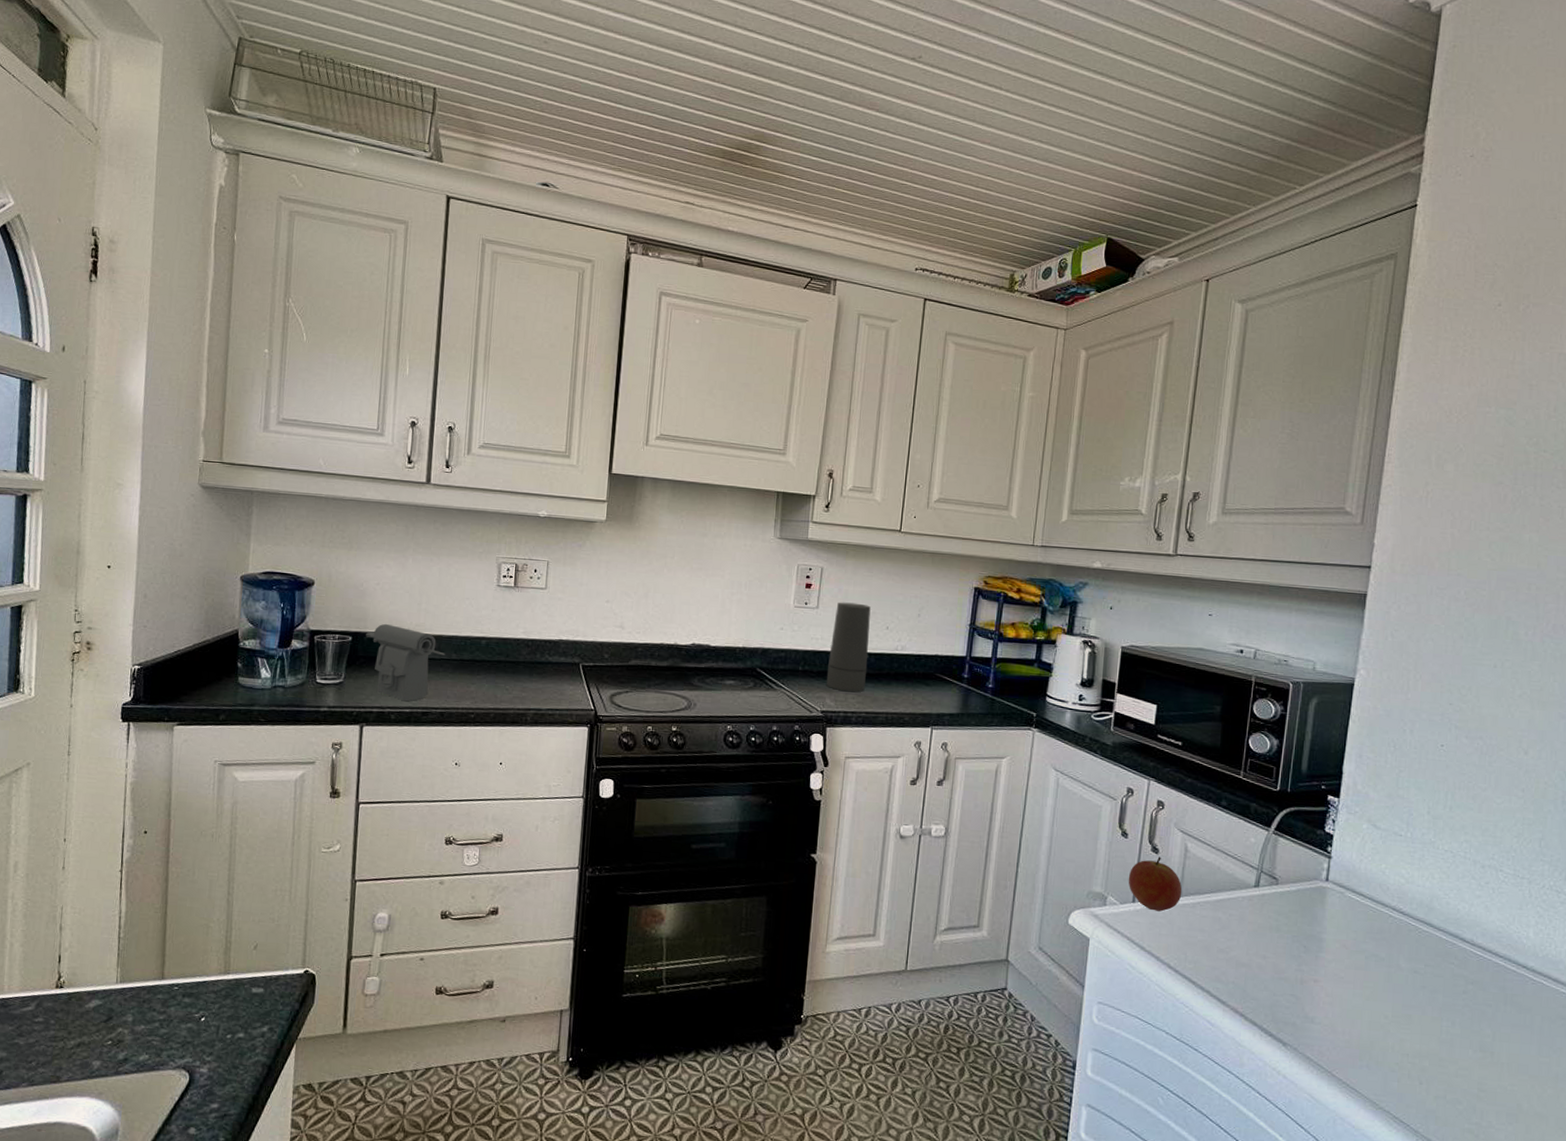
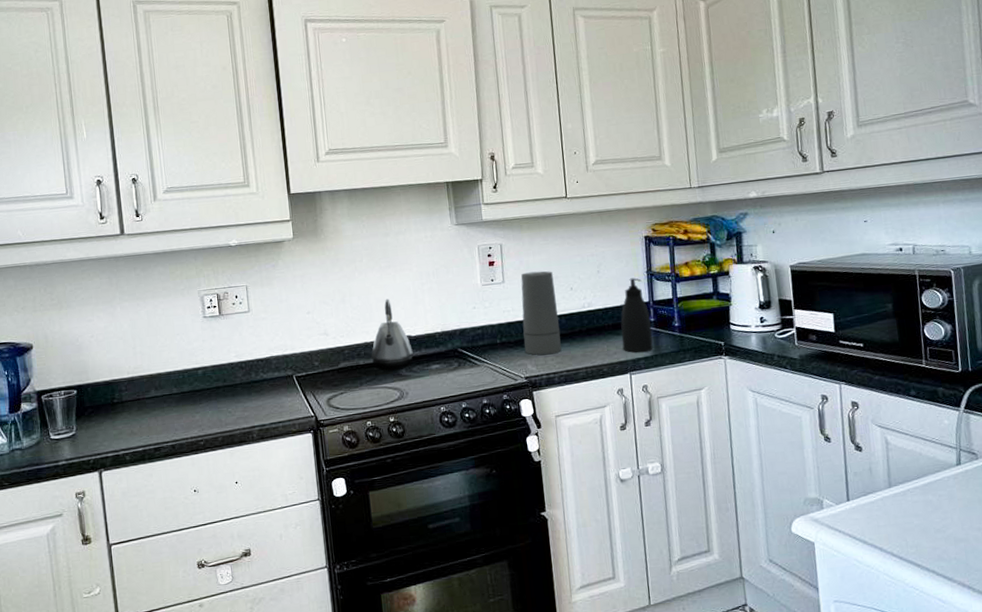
roll-top bag: present [366,623,446,702] -> none [89,372,167,442]
kettle: none [664,602,711,679] -> present [371,298,414,371]
soap dispenser: none [929,628,964,708] -> present [621,277,653,353]
fruit: present [1128,856,1182,912] -> none [838,453,892,506]

